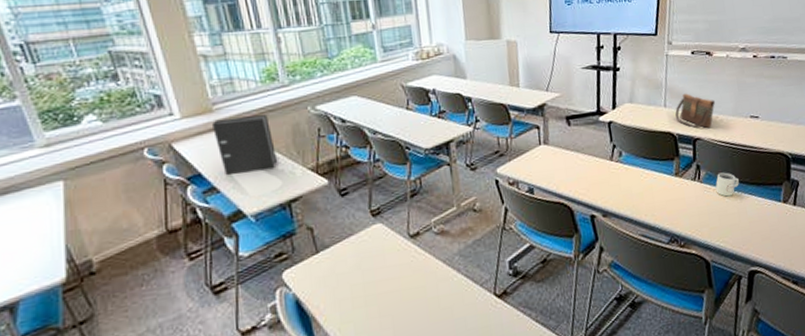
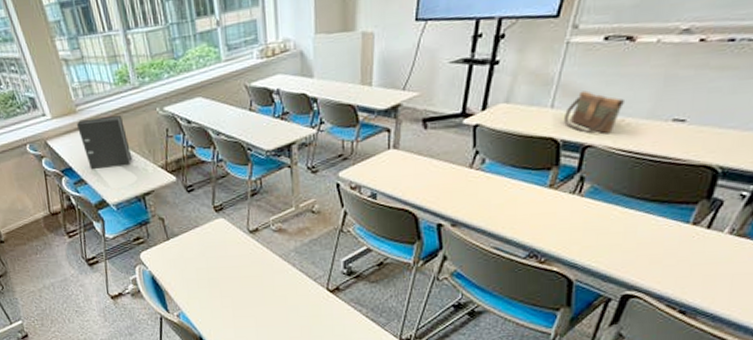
mug: present [715,172,739,197] -> none [599,186,635,214]

